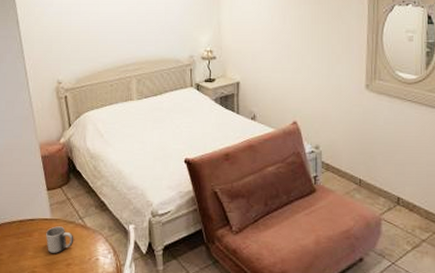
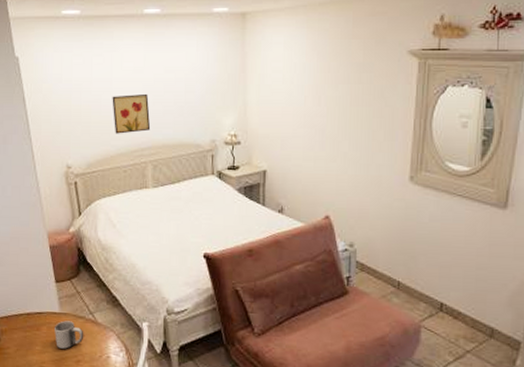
wall art: none [99,15,135,52] -> present [112,93,151,134]

